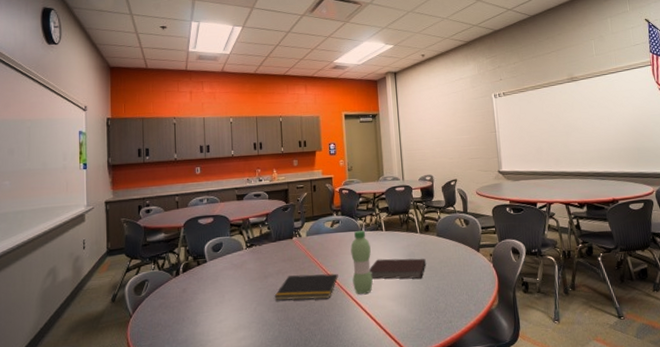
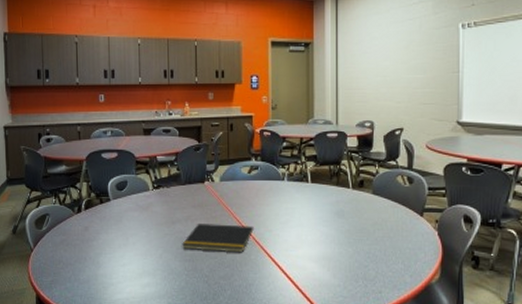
water bottle: present [350,230,373,295] -> none [270,179,293,252]
notebook: present [369,258,426,279] -> none [290,214,357,241]

